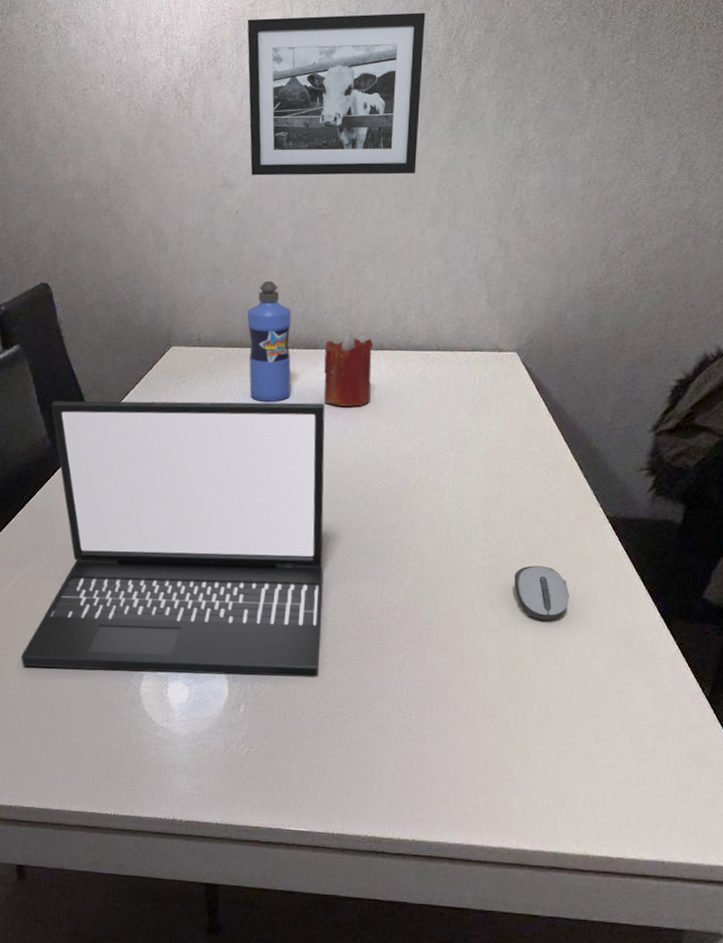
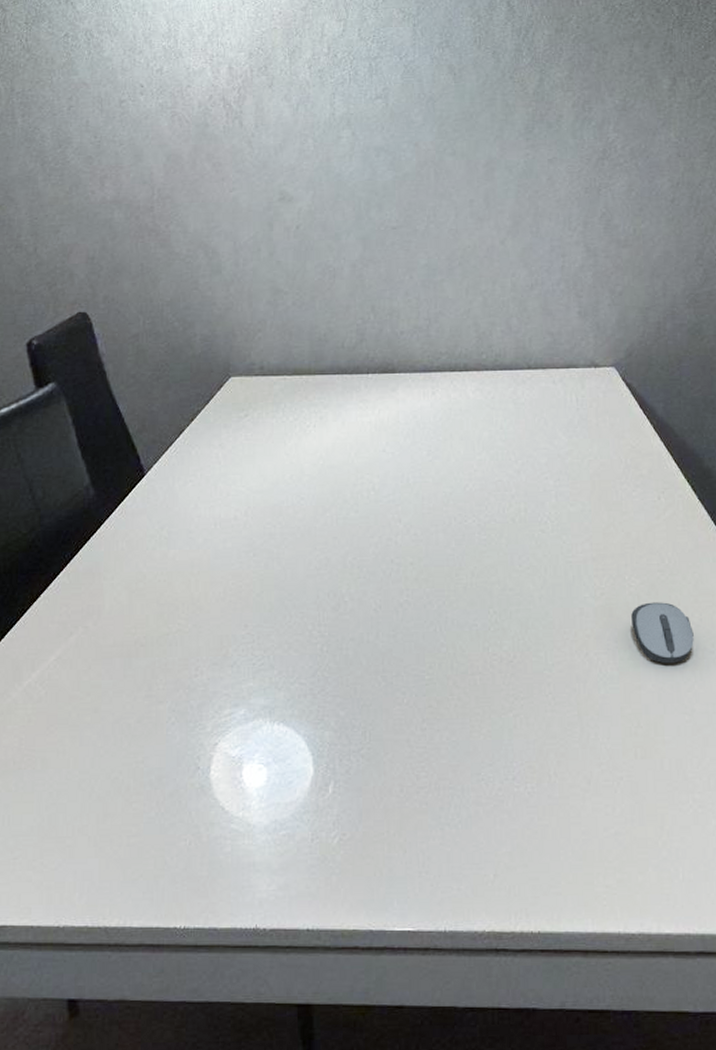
laptop: present [21,400,325,678] -> none [67,432,417,756]
picture frame: present [247,12,426,176] -> none [299,13,492,188]
water bottle: present [247,280,292,402] -> none [314,300,368,434]
candle: present [323,332,373,407] -> none [403,353,457,435]

